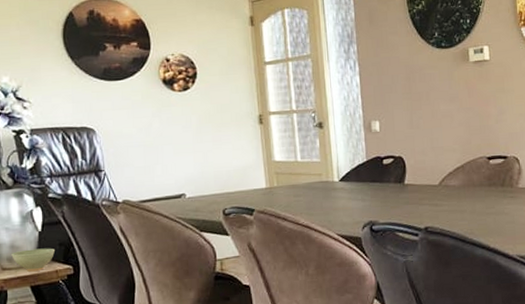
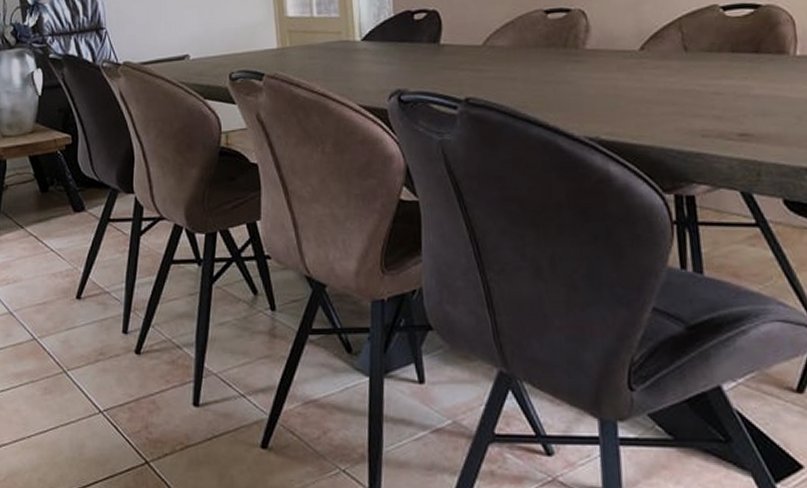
bowl: present [11,248,56,272] -> none [11,114,55,140]

